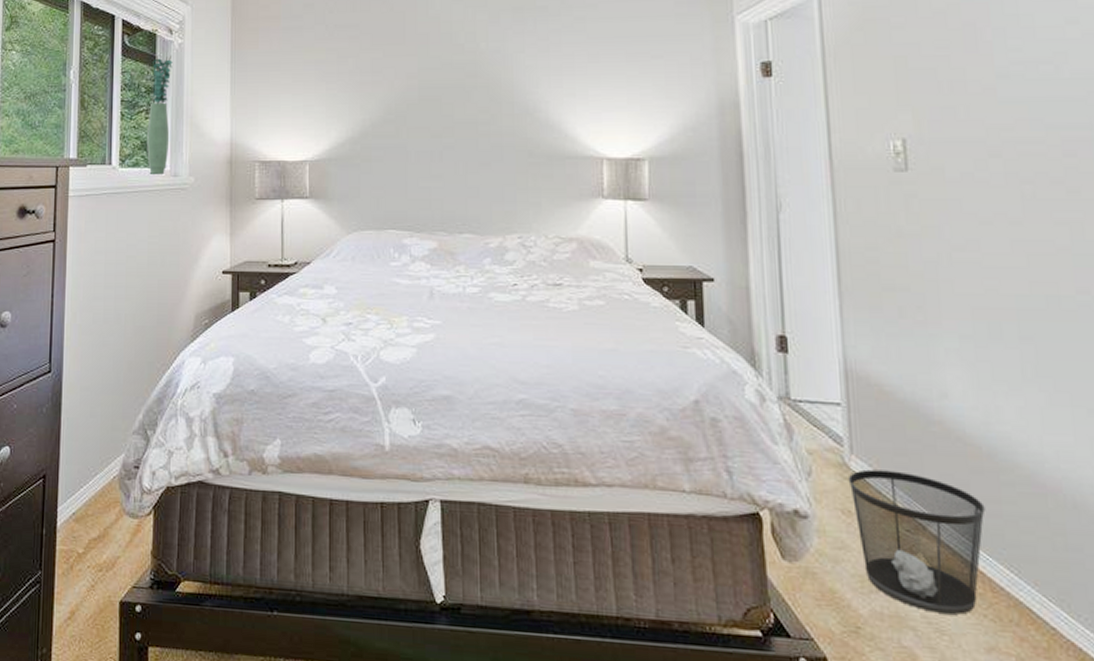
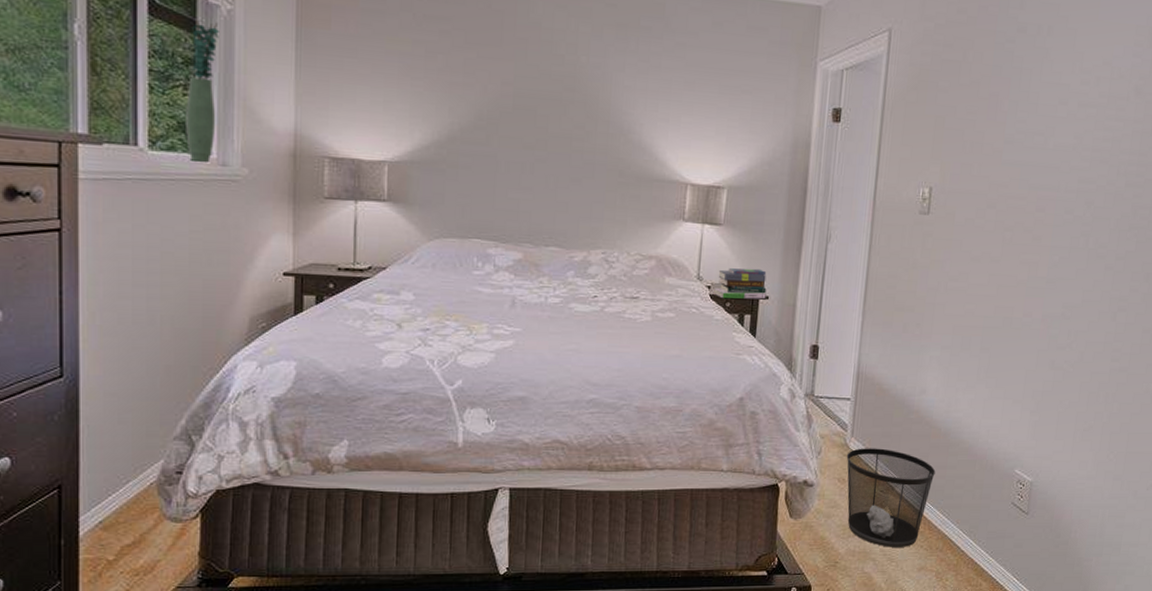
books: none [645,246,711,283] -> present [713,268,767,300]

